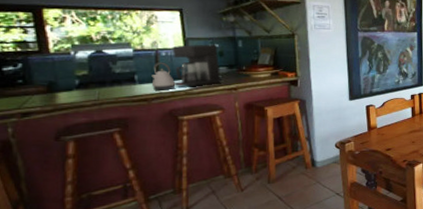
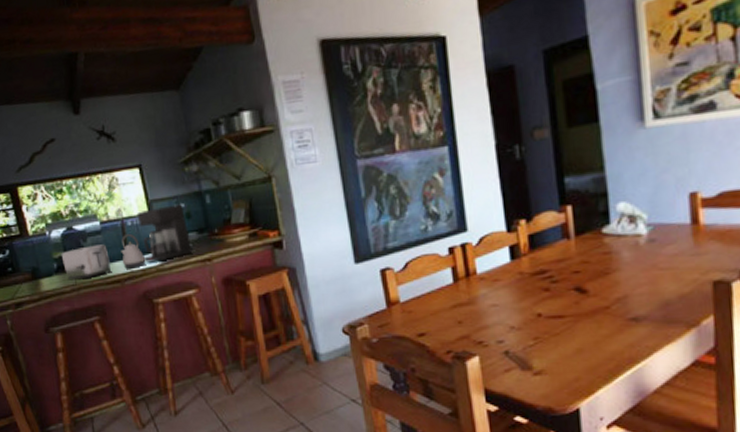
toaster: none [85,68,140,96] -> present [61,244,112,281]

